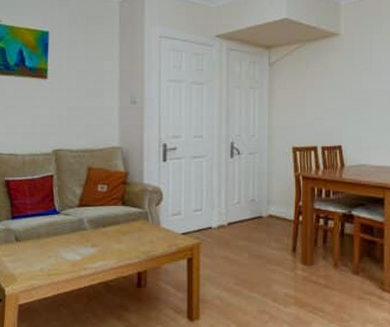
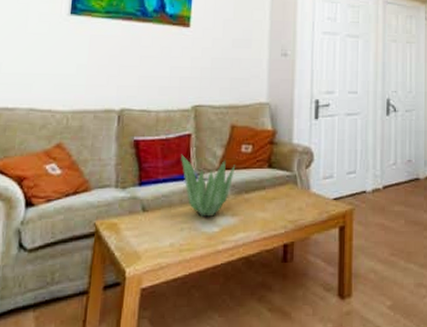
plant: none [46,192,93,248] -> present [181,154,236,218]

